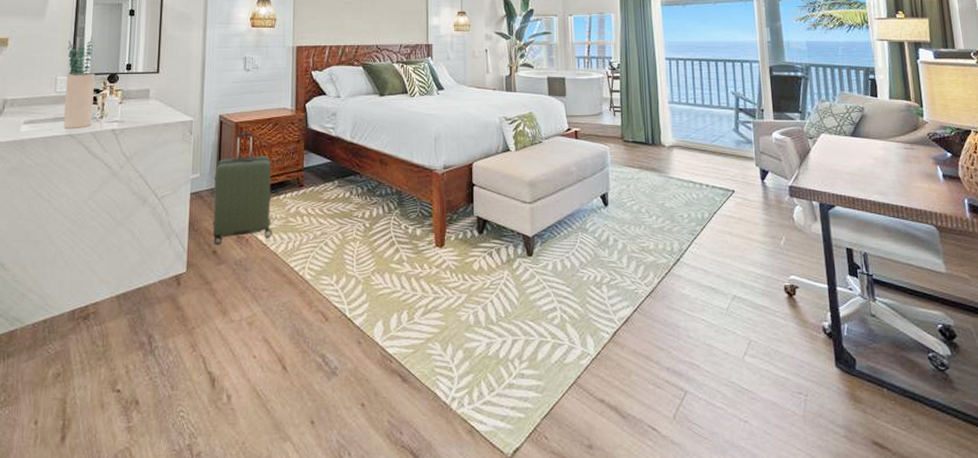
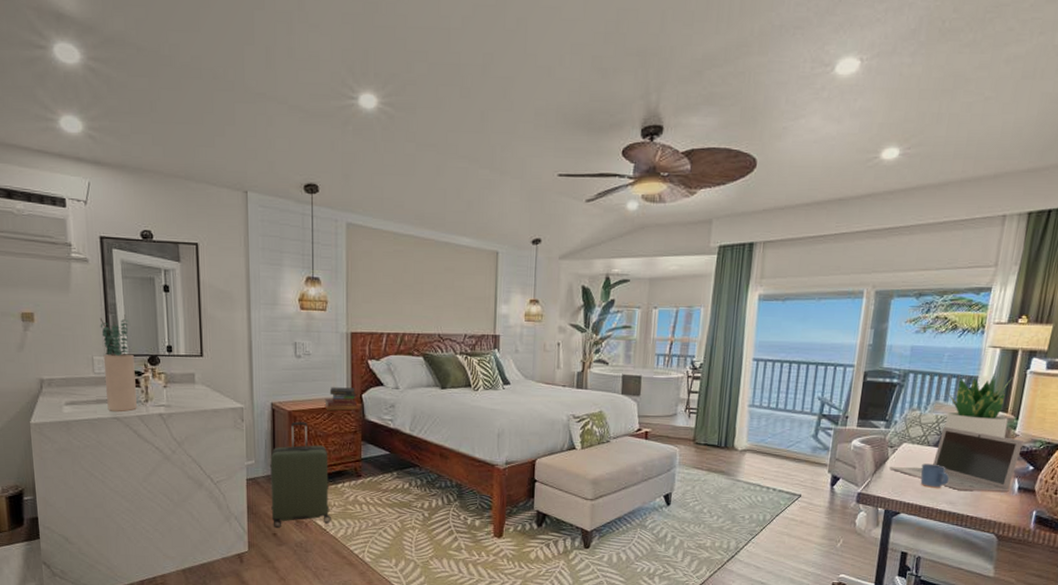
books: none [270,98,300,120] -> present [324,387,357,411]
laptop: none [814,116,935,180] -> present [890,426,1023,492]
mug: none [844,153,874,178] -> present [920,463,950,488]
planter: none [850,64,915,126] -> present [944,374,1013,438]

